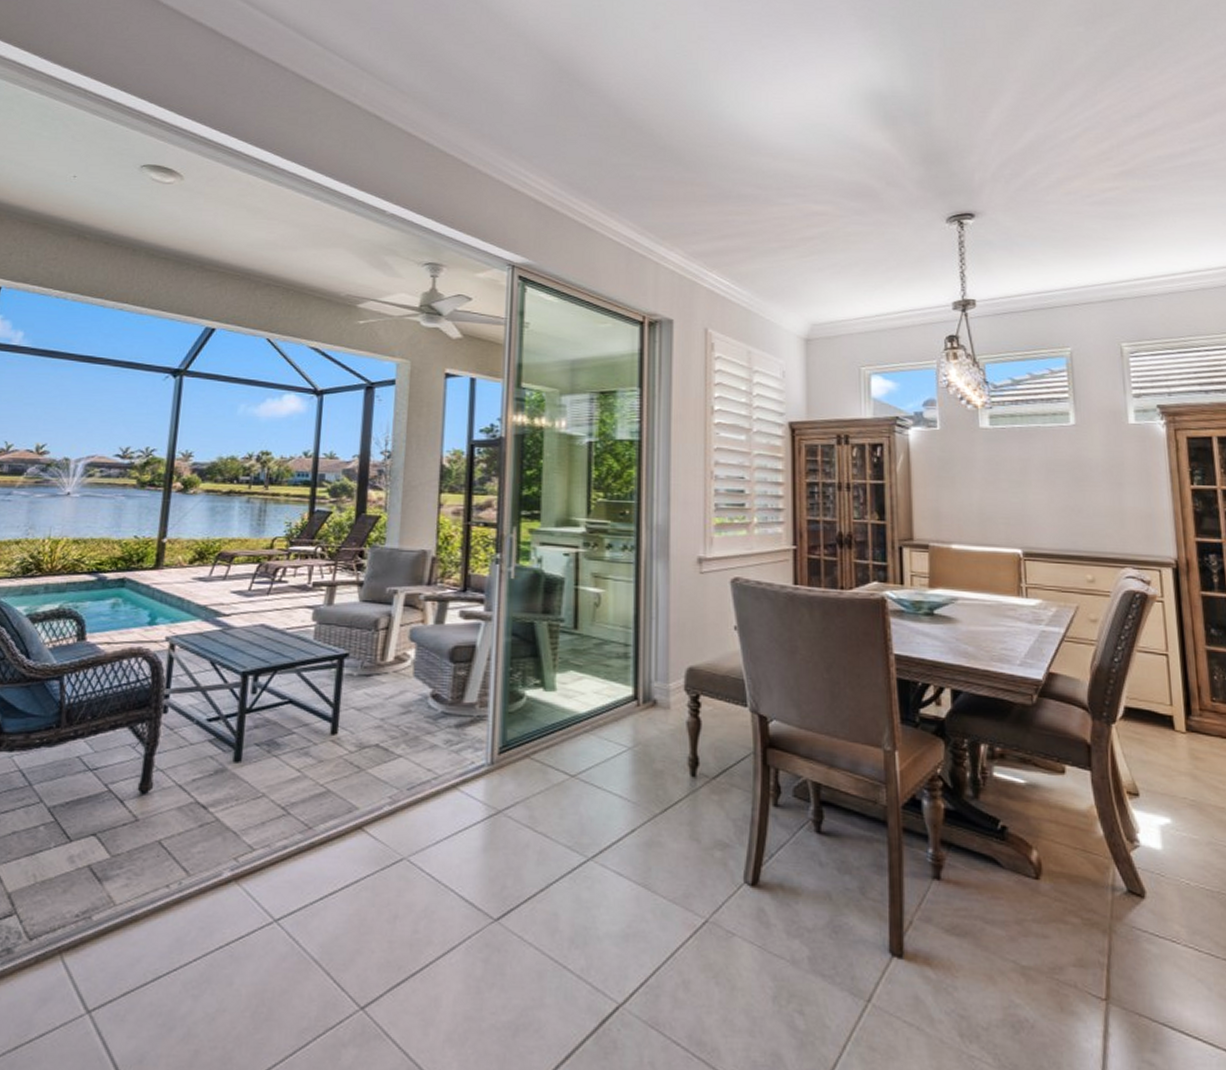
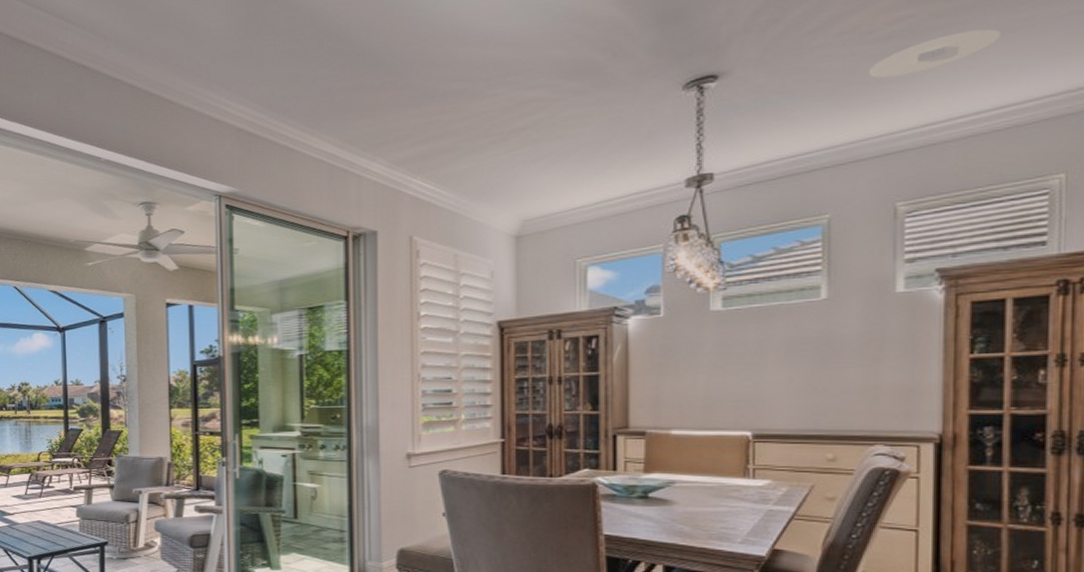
recessed light: none [1090,206,1183,235] -> present [868,28,1001,78]

